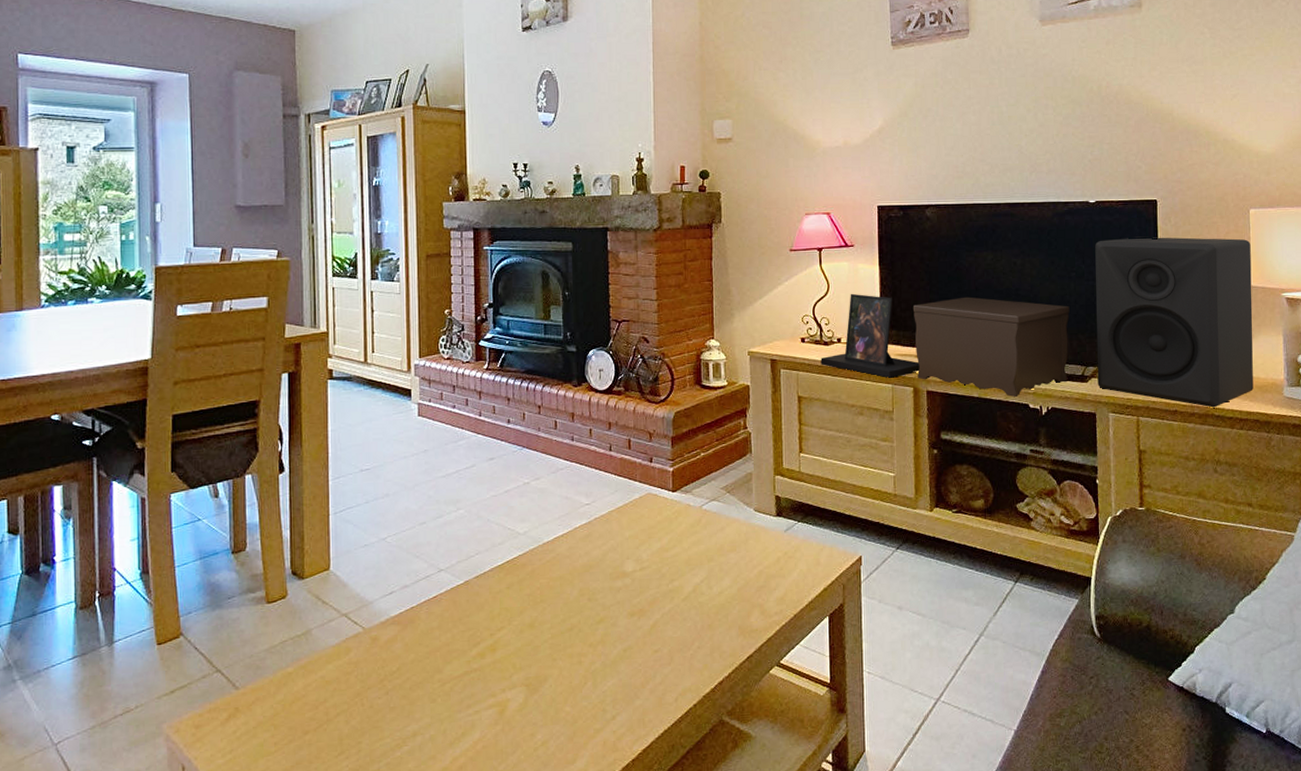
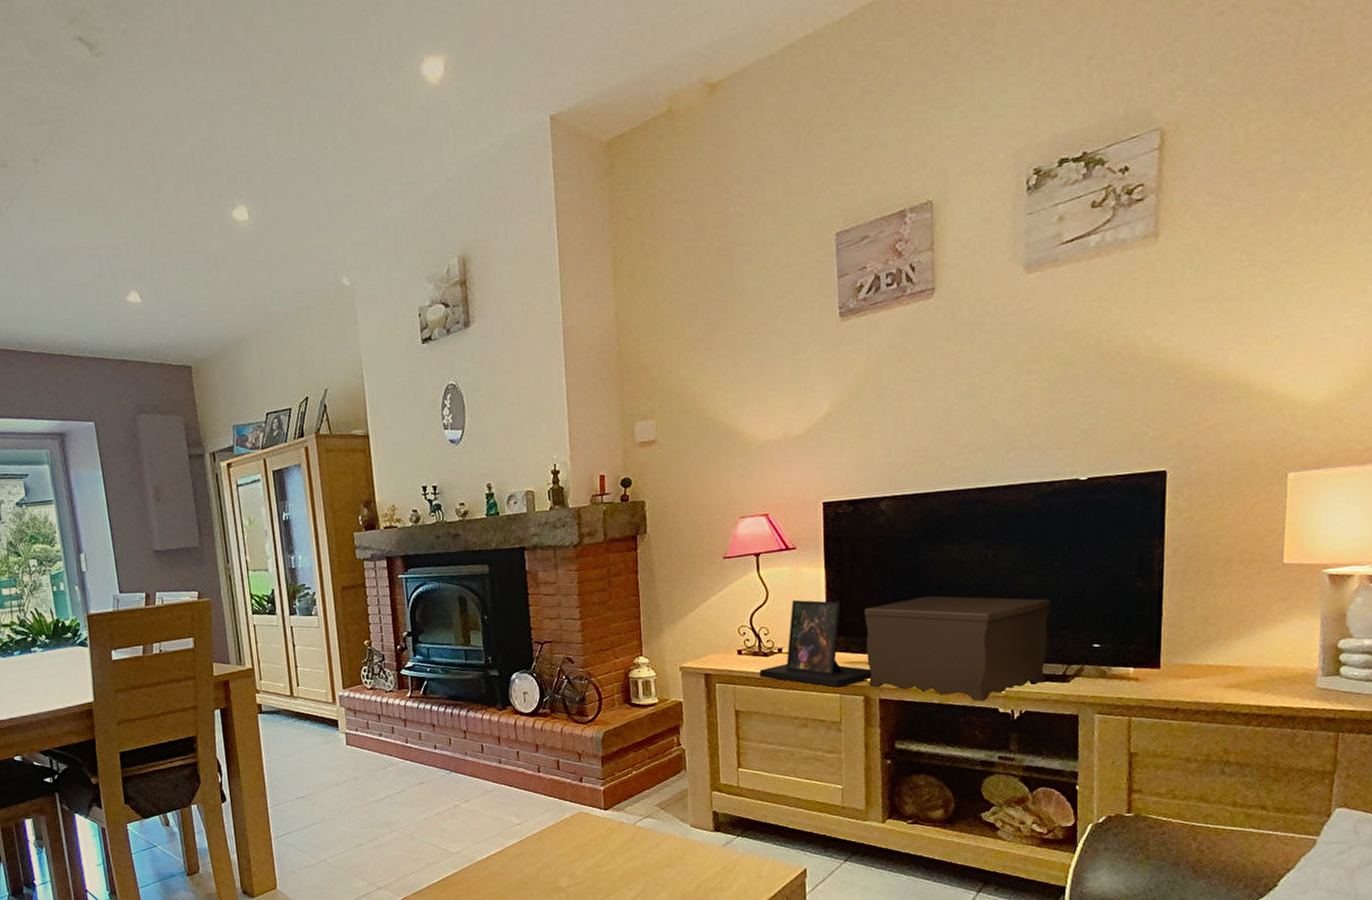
speaker: present [1095,236,1253,408] -> none [1082,509,1286,704]

